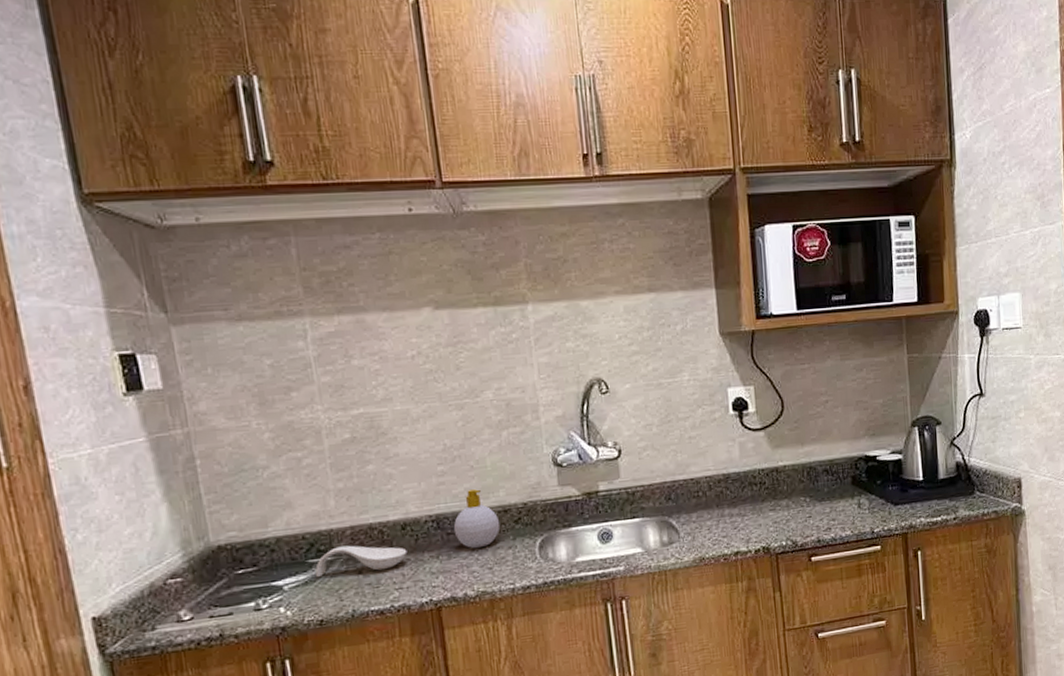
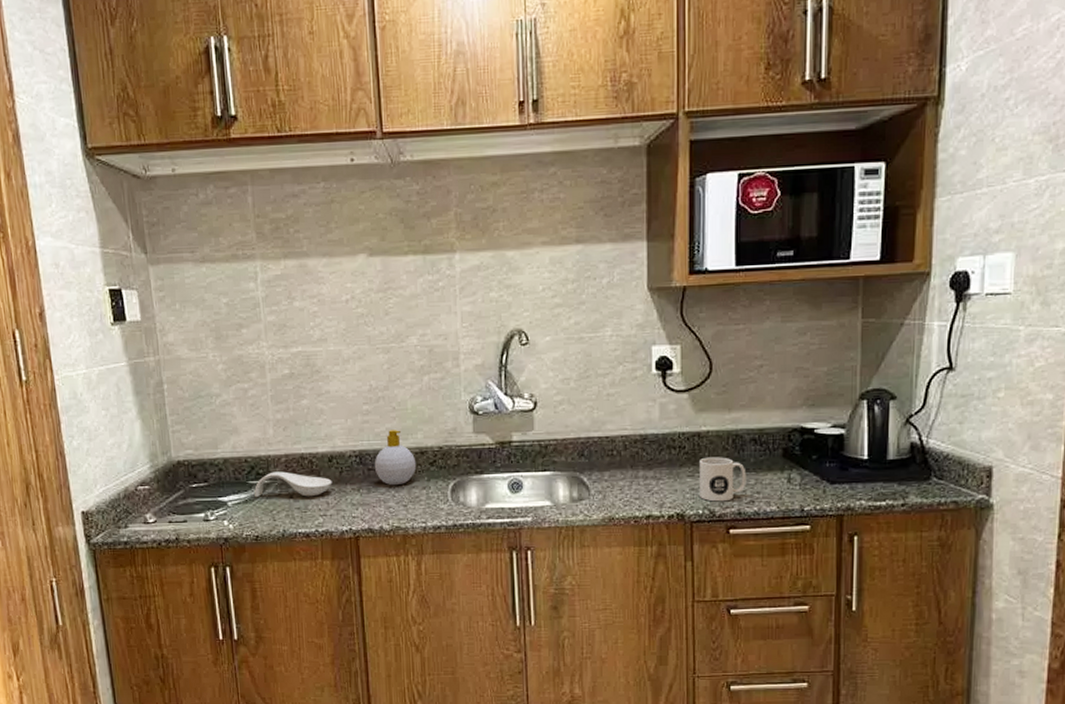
mug: none [779,489,823,533] -> present [700,457,747,502]

